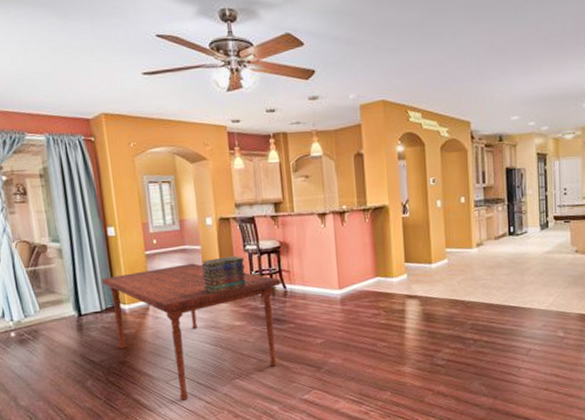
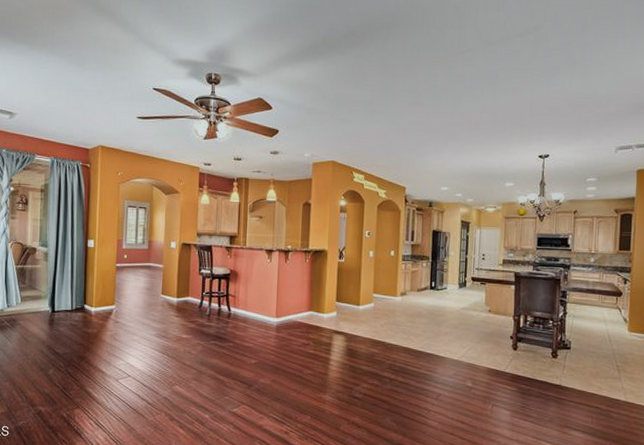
dining table: present [102,263,281,401] -> none [76,279,227,399]
book stack: present [201,255,247,294] -> none [160,276,198,308]

